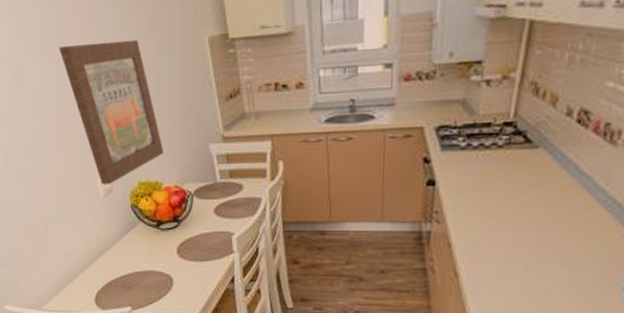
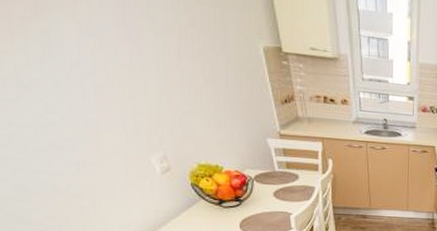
wall art: present [59,39,164,184] -> none [98,23,224,163]

